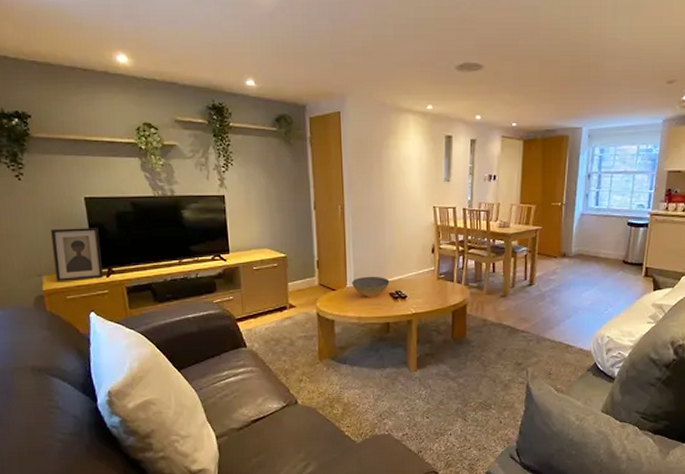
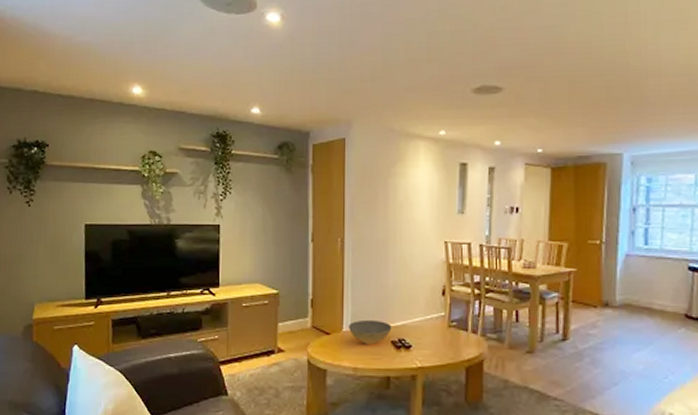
picture frame: present [51,228,104,282] -> none [46,255,94,311]

